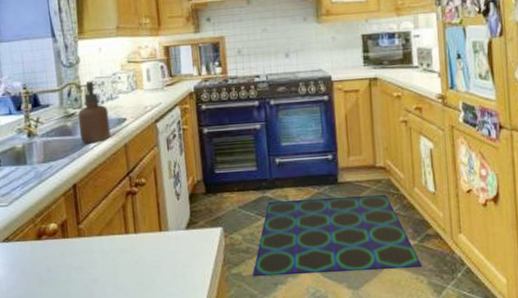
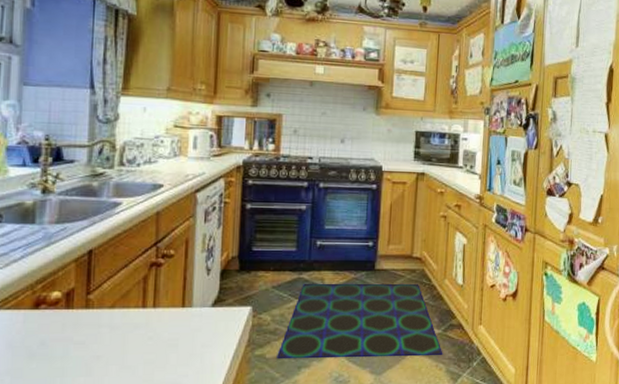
soap dispenser: present [75,81,111,144] -> none [105,141,144,208]

